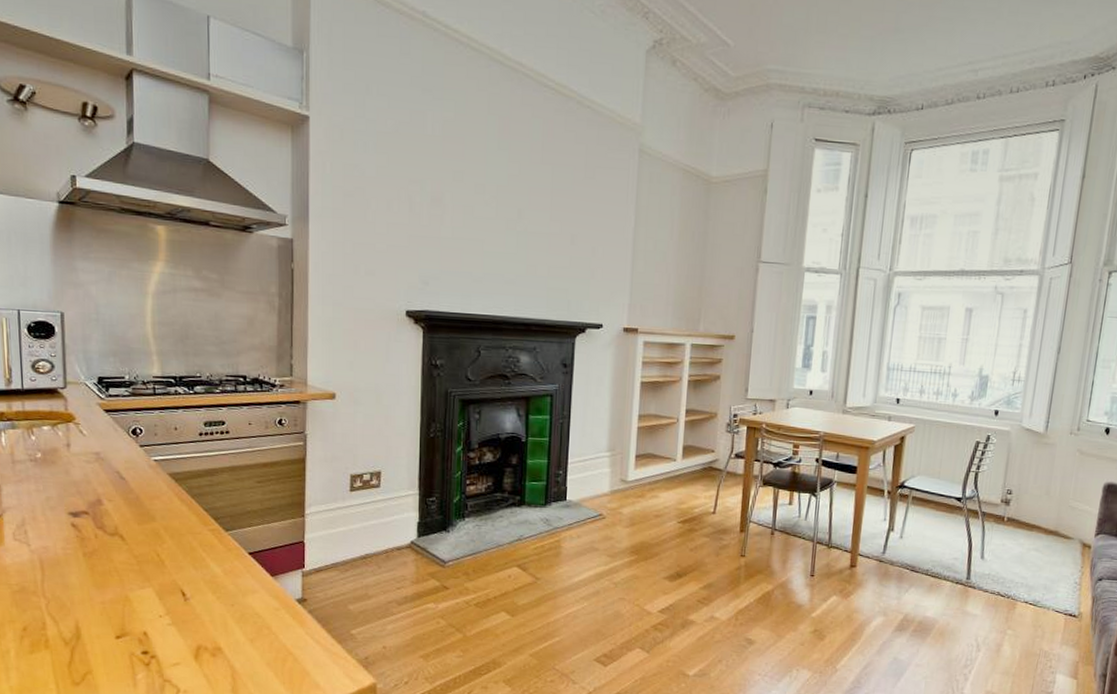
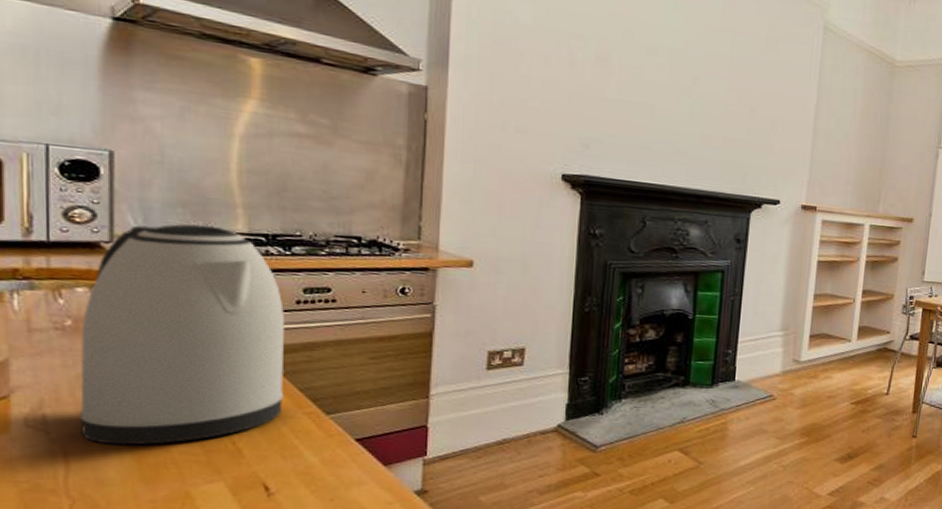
kettle: none [48,370,194,556] -> present [79,224,285,445]

